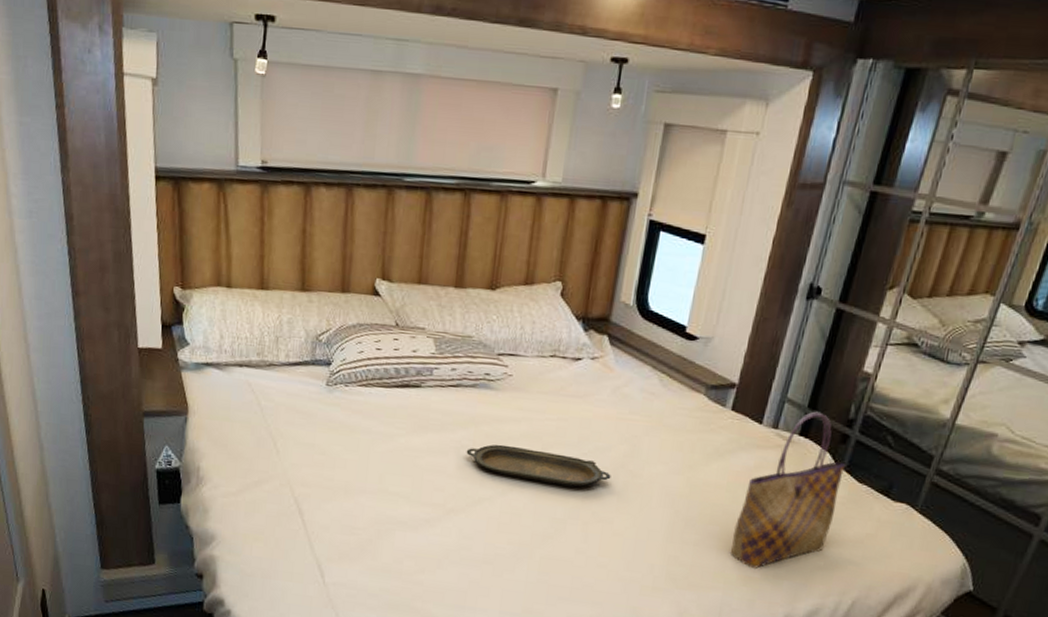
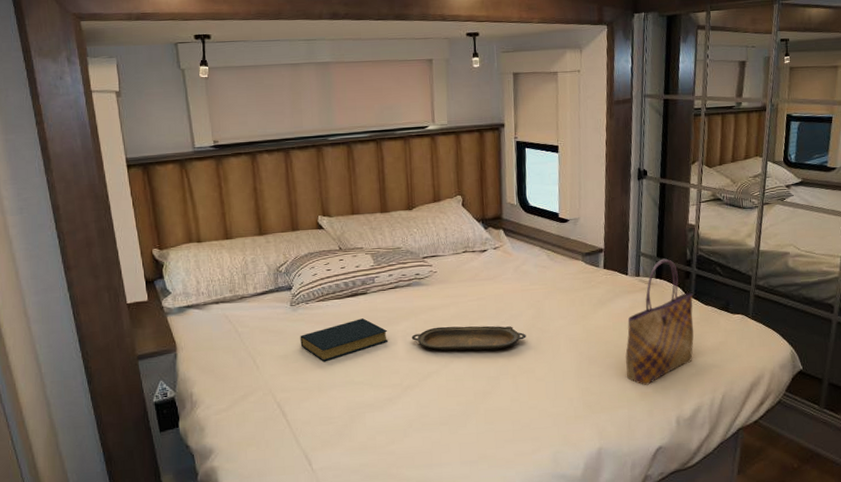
hardback book: none [331,416,439,460] -> present [300,318,389,361]

